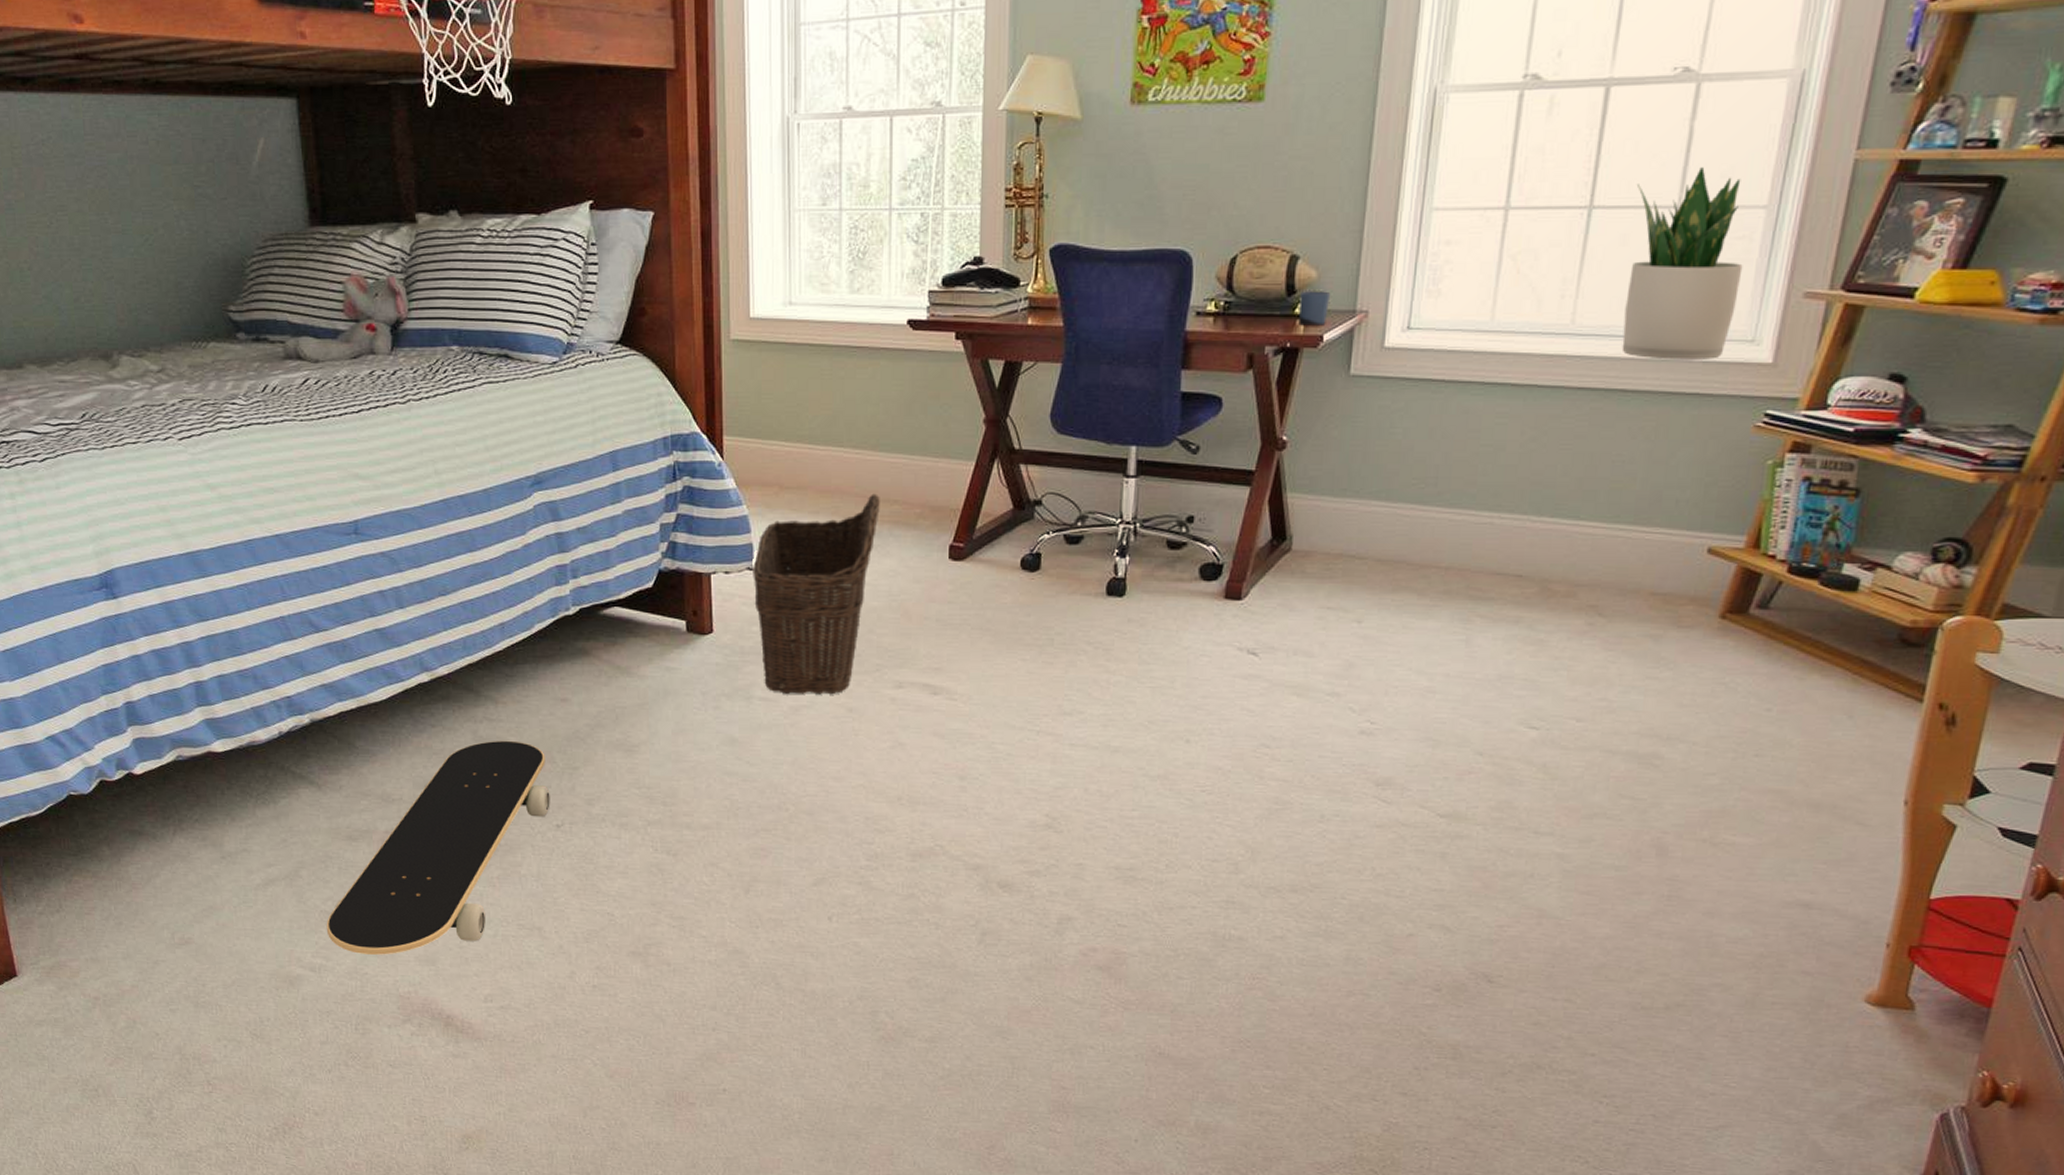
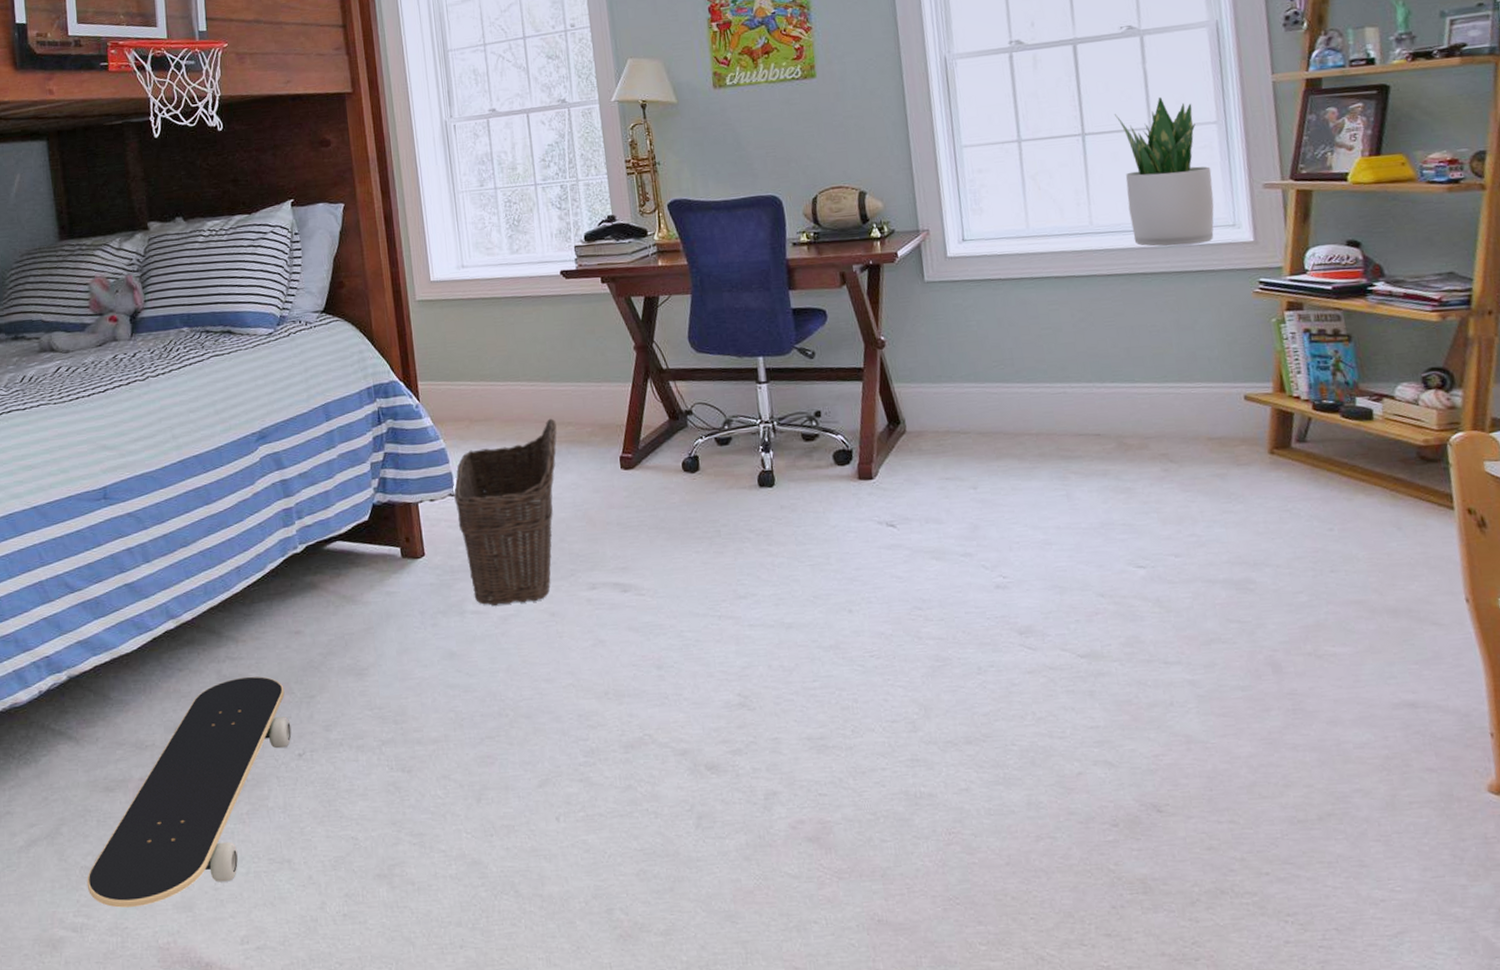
mug: present [1298,291,1331,327] -> none [872,217,898,247]

